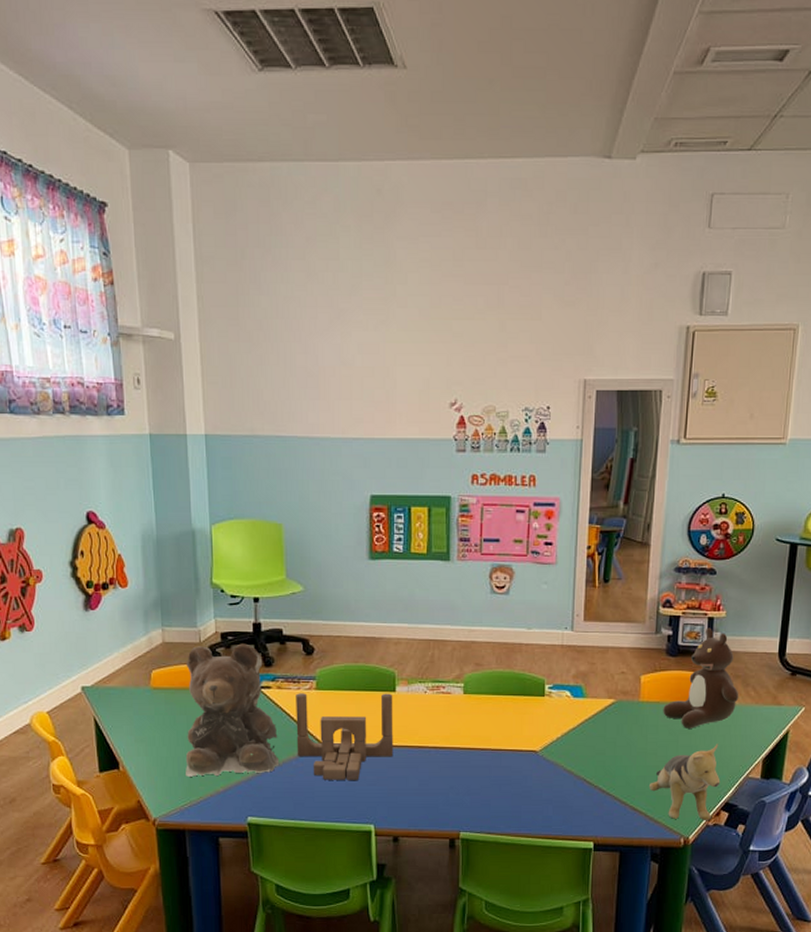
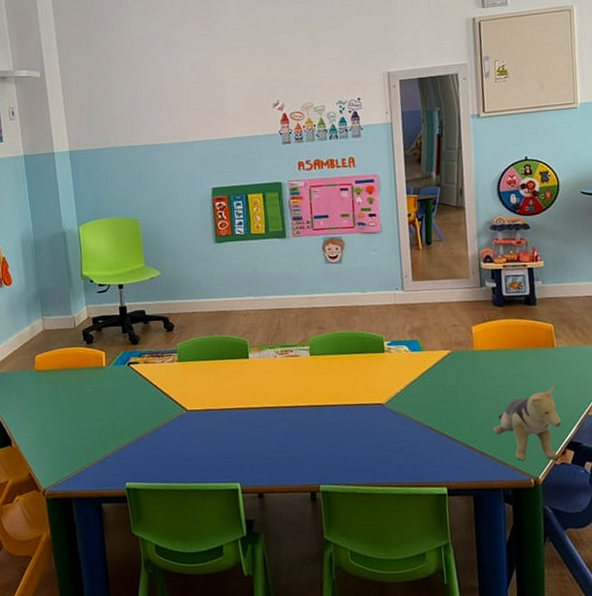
teddy bear: present [185,643,279,777] -> none [64,325,150,449]
toy blocks: present [296,693,394,781] -> none [160,360,252,444]
stuffed animal: present [663,627,739,729] -> none [497,277,568,373]

